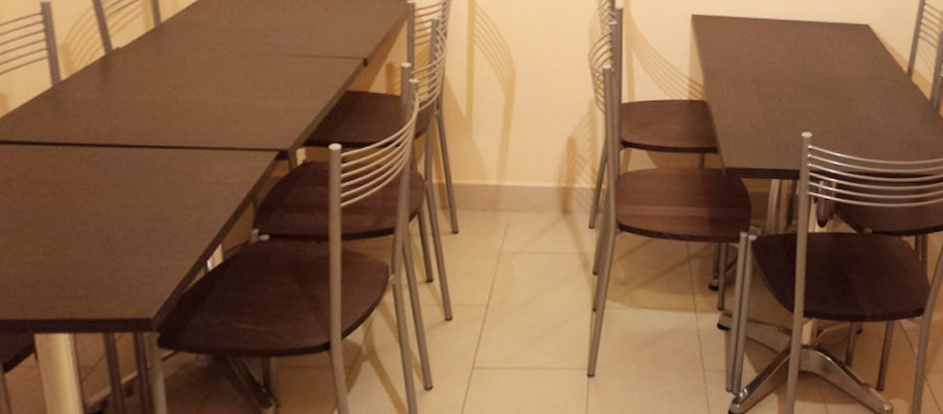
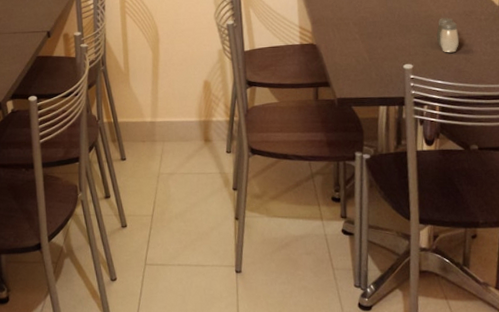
salt and pepper shaker: none [840,81,863,122] -> present [436,17,460,53]

